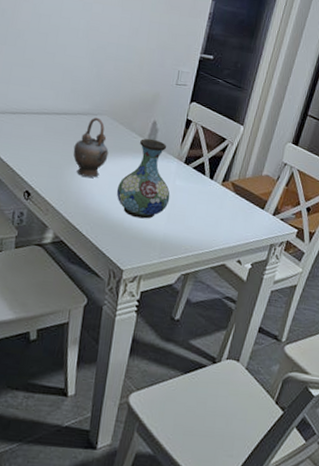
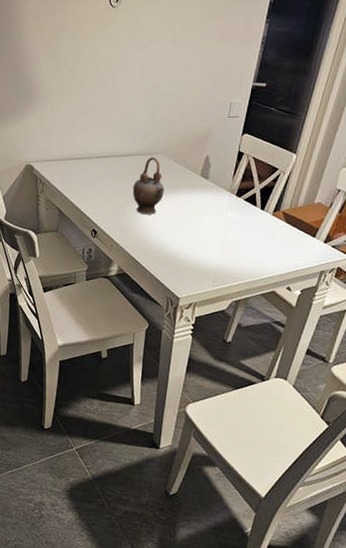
vase: present [116,138,170,219] -> none [172,173,223,251]

